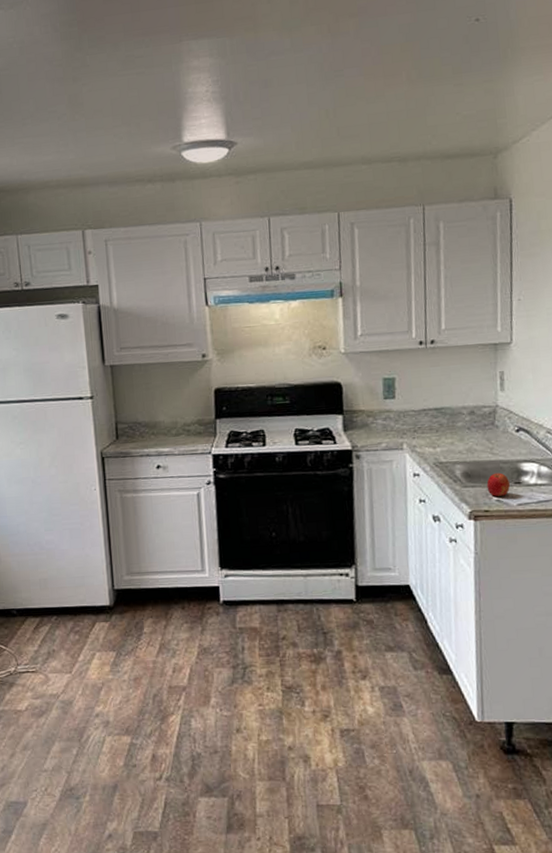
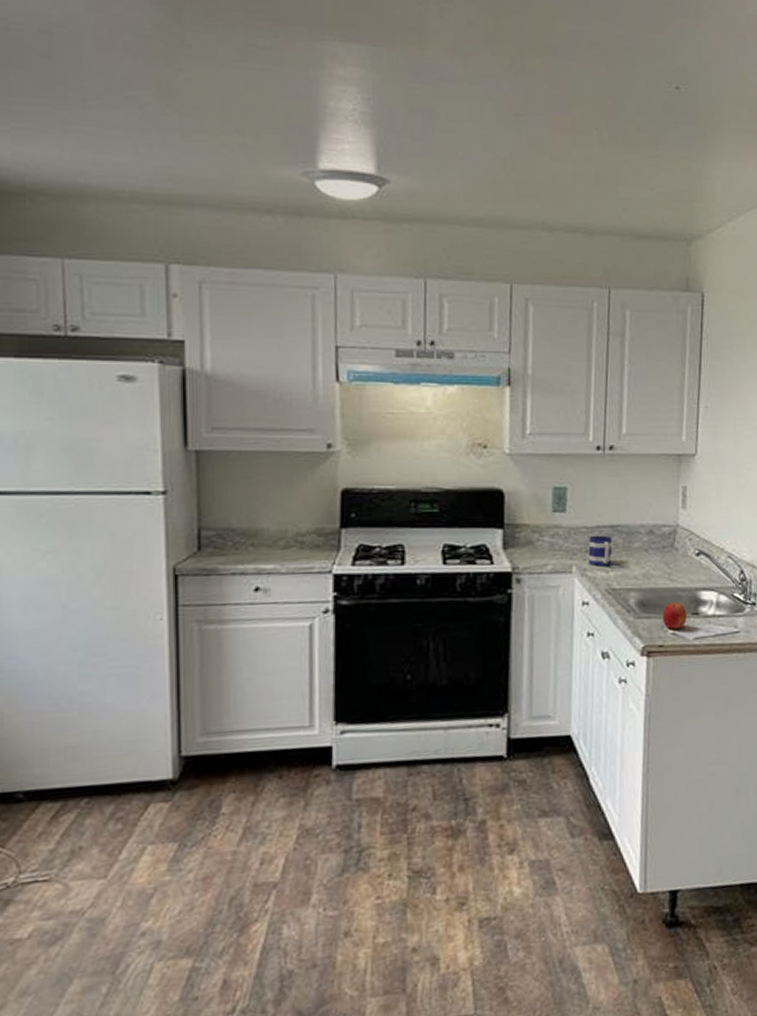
mug: none [416,416,438,444] -> present [588,535,613,567]

